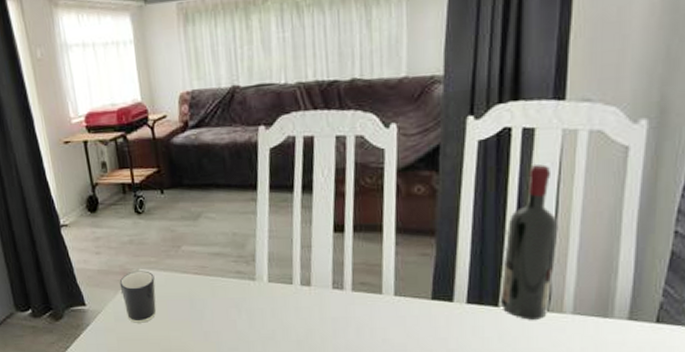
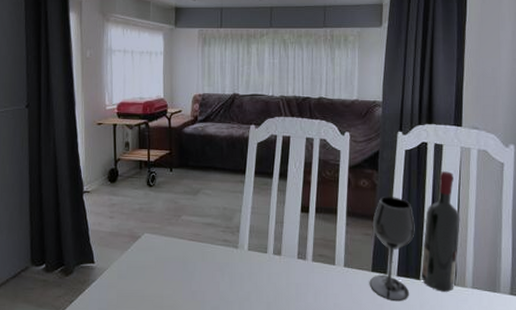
mug: present [119,270,157,323] -> none [126,235,156,281]
wineglass: none [428,204,492,333] -> present [369,197,415,301]

